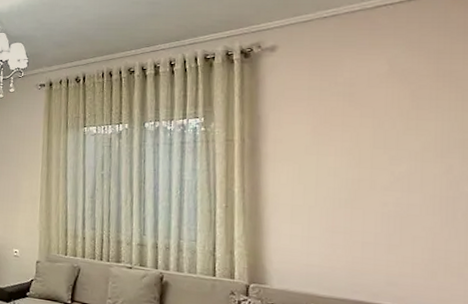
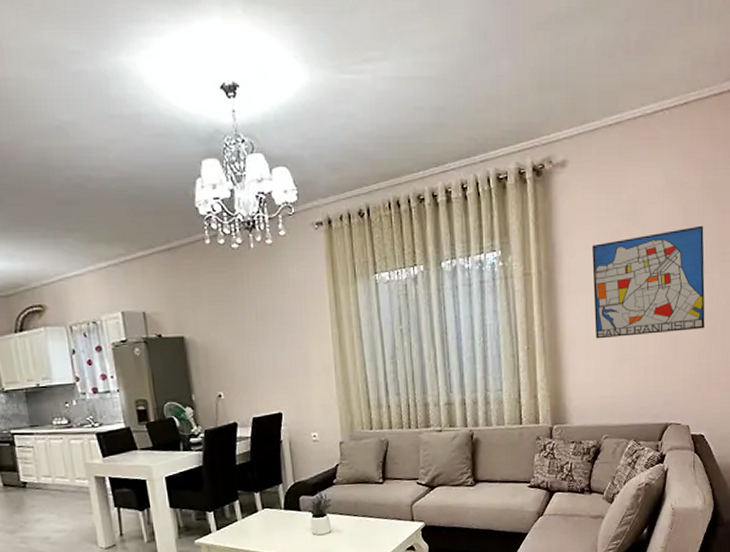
wall art: none [301,111,441,214] -> present [592,225,705,339]

